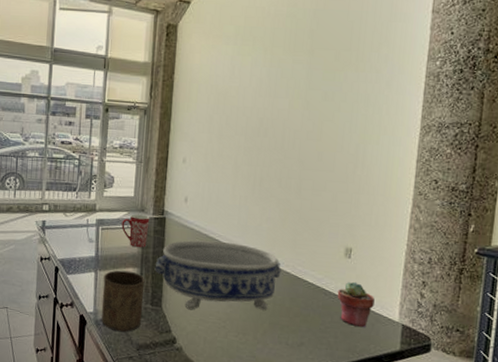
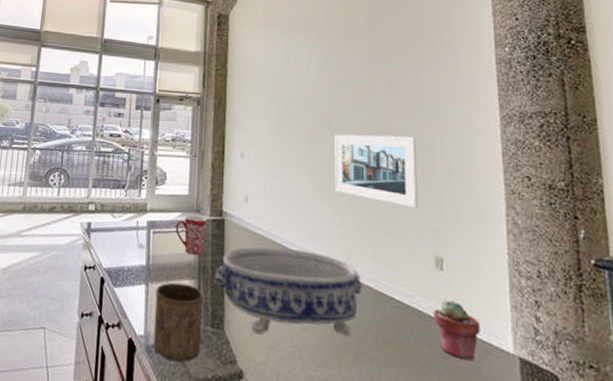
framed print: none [265,142,342,208] -> present [334,134,418,209]

